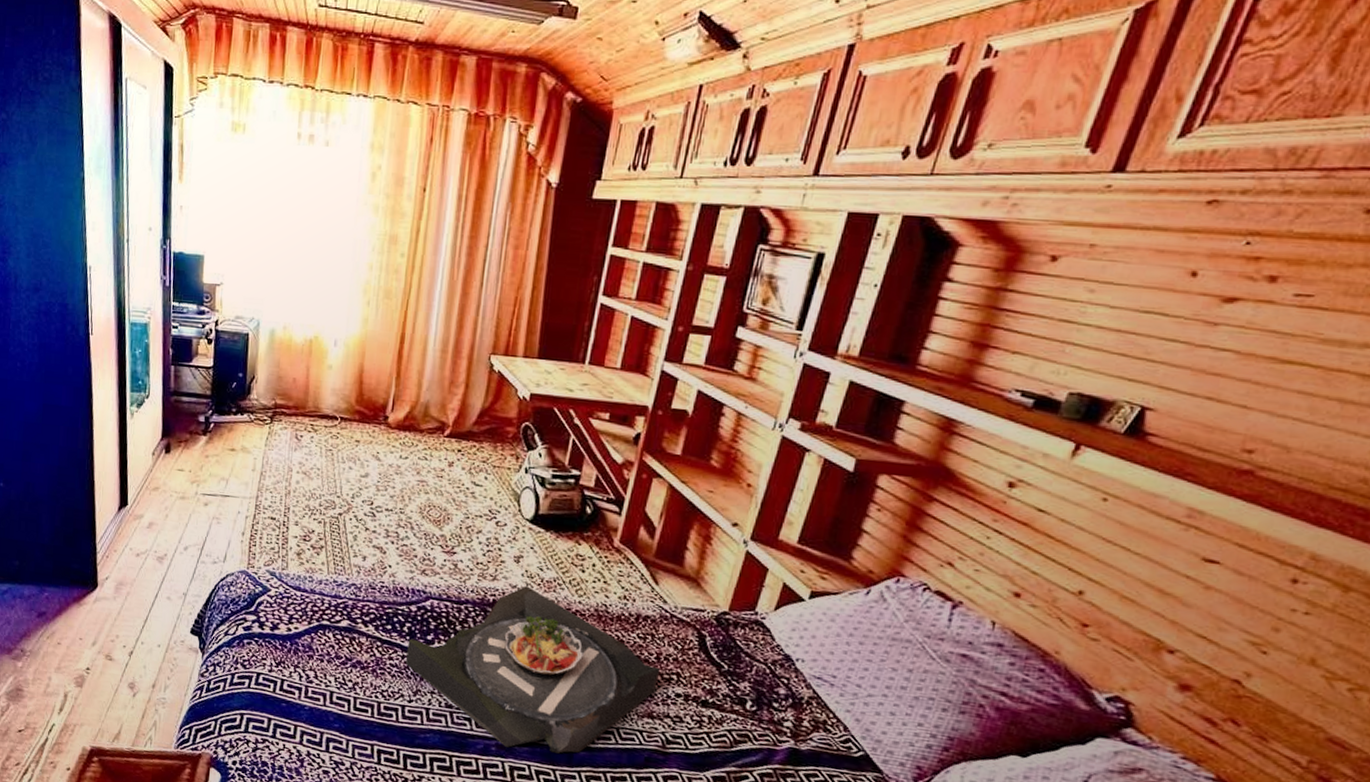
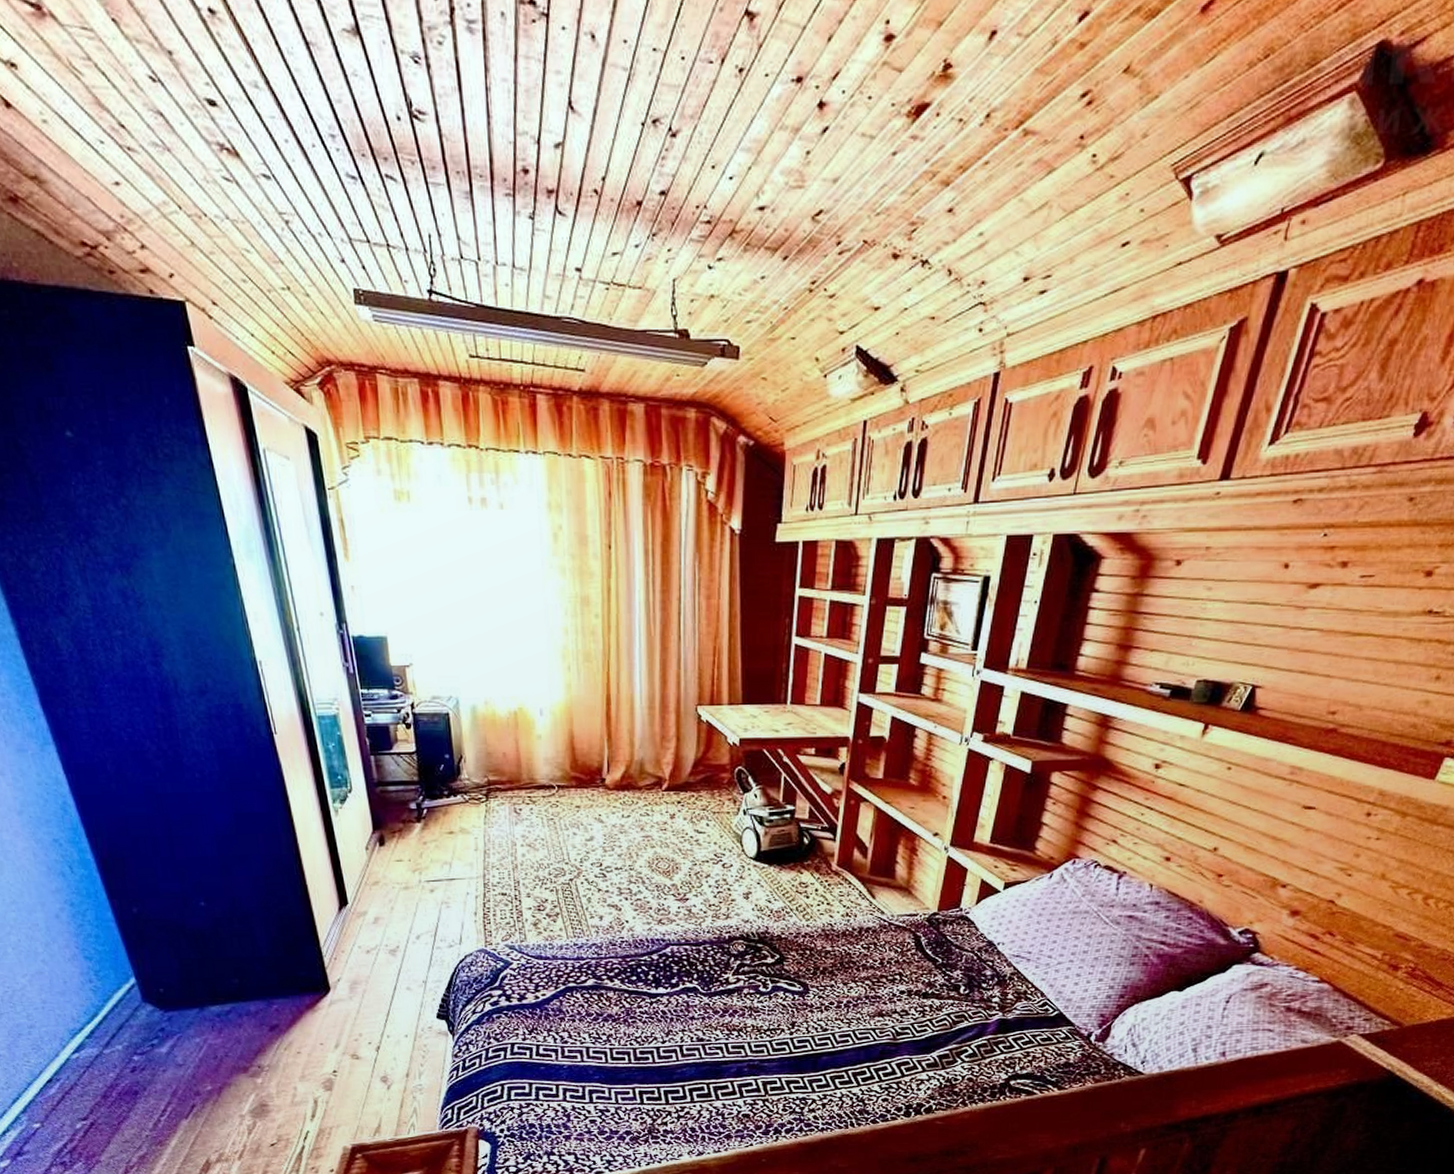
serving tray: present [405,585,661,754] -> none [654,919,885,1066]

